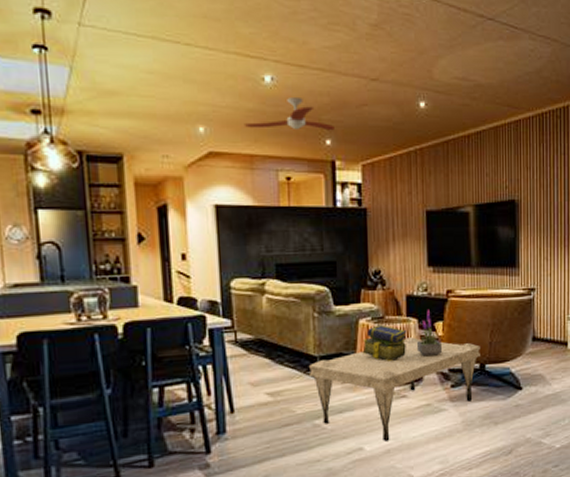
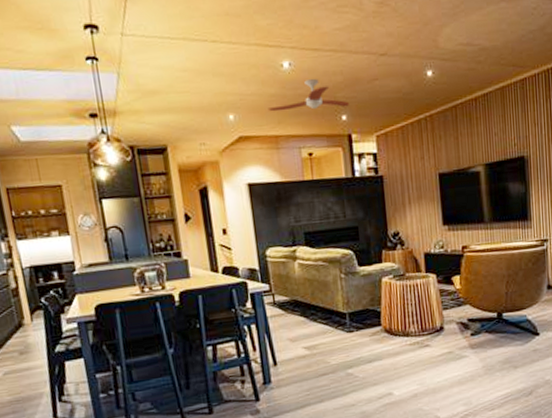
coffee table: present [308,337,480,441] -> none [339,291,497,386]
stack of books: present [362,324,407,361] -> none [387,281,427,314]
potted plant: present [416,310,443,357] -> none [436,265,461,309]

